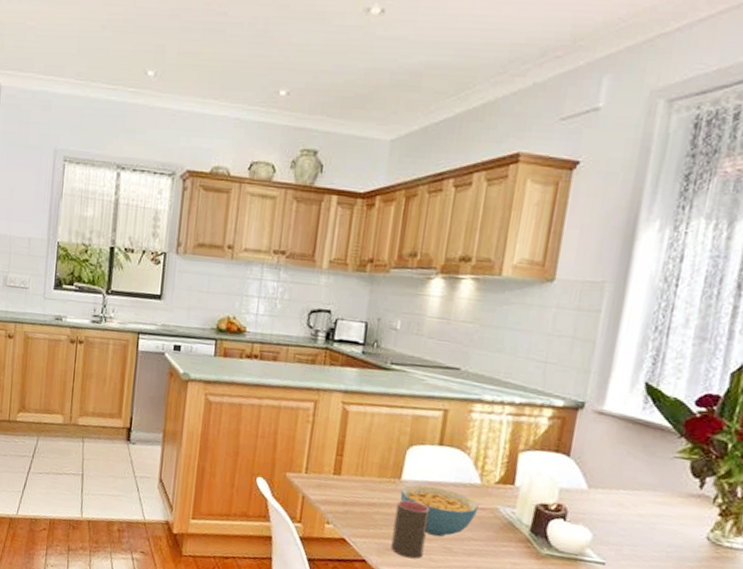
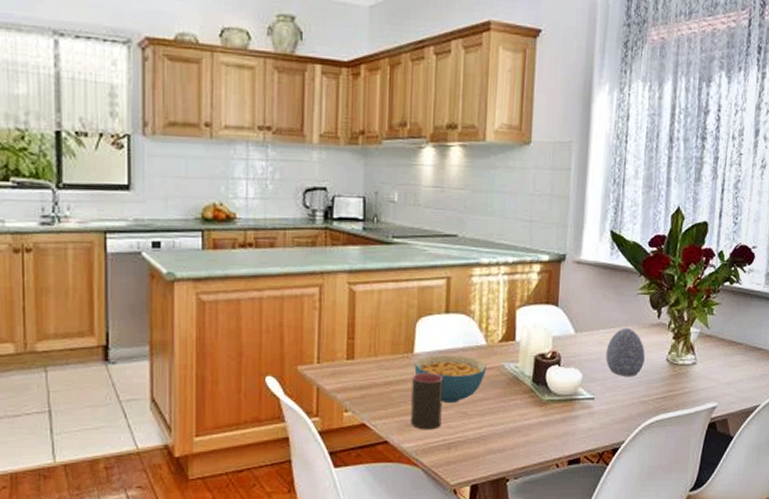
decorative egg: none [624,493,678,549] -> present [605,328,645,376]

